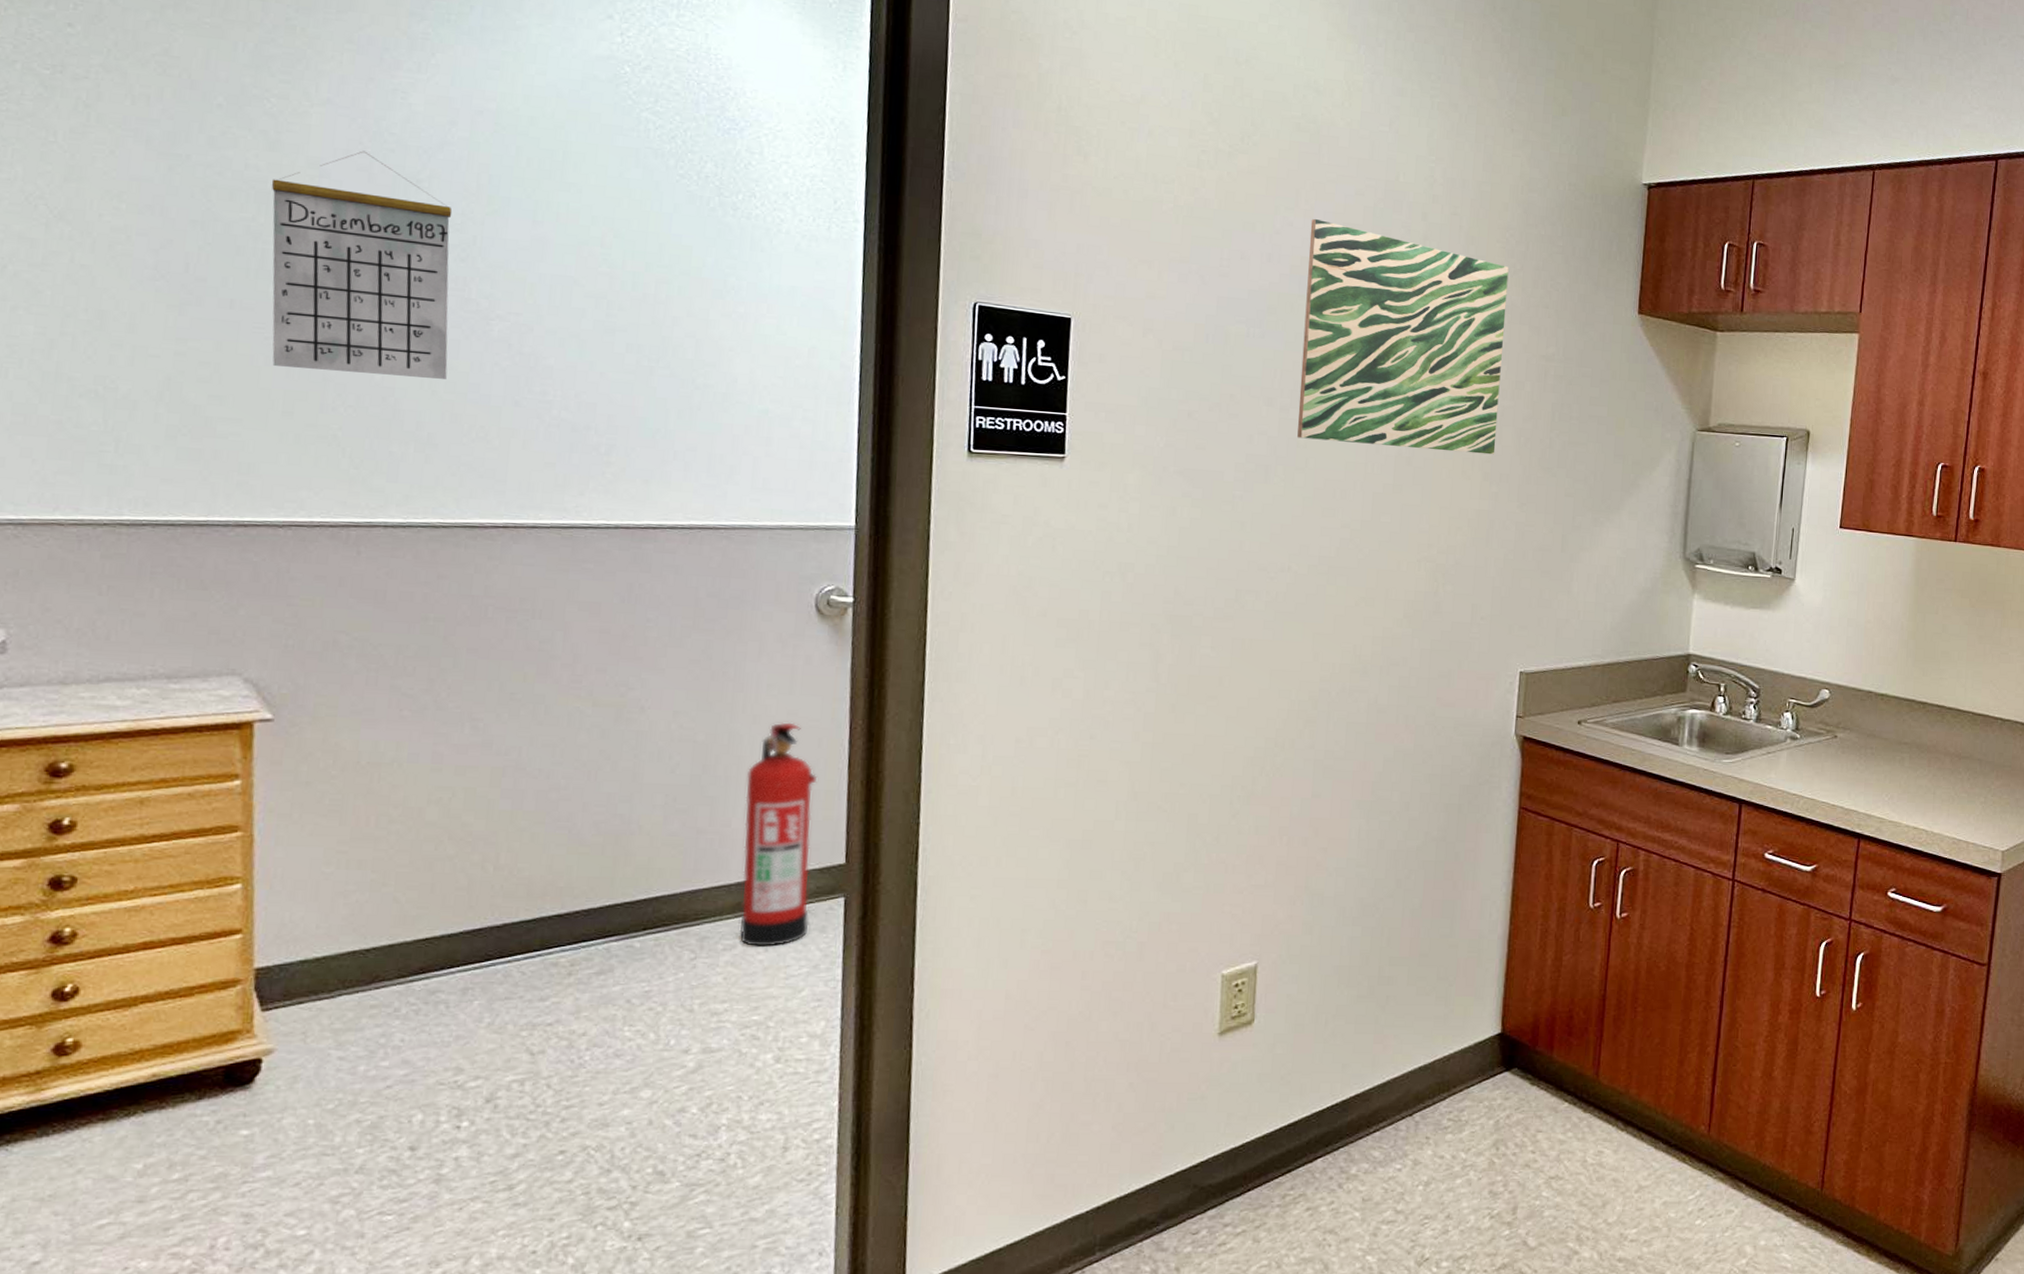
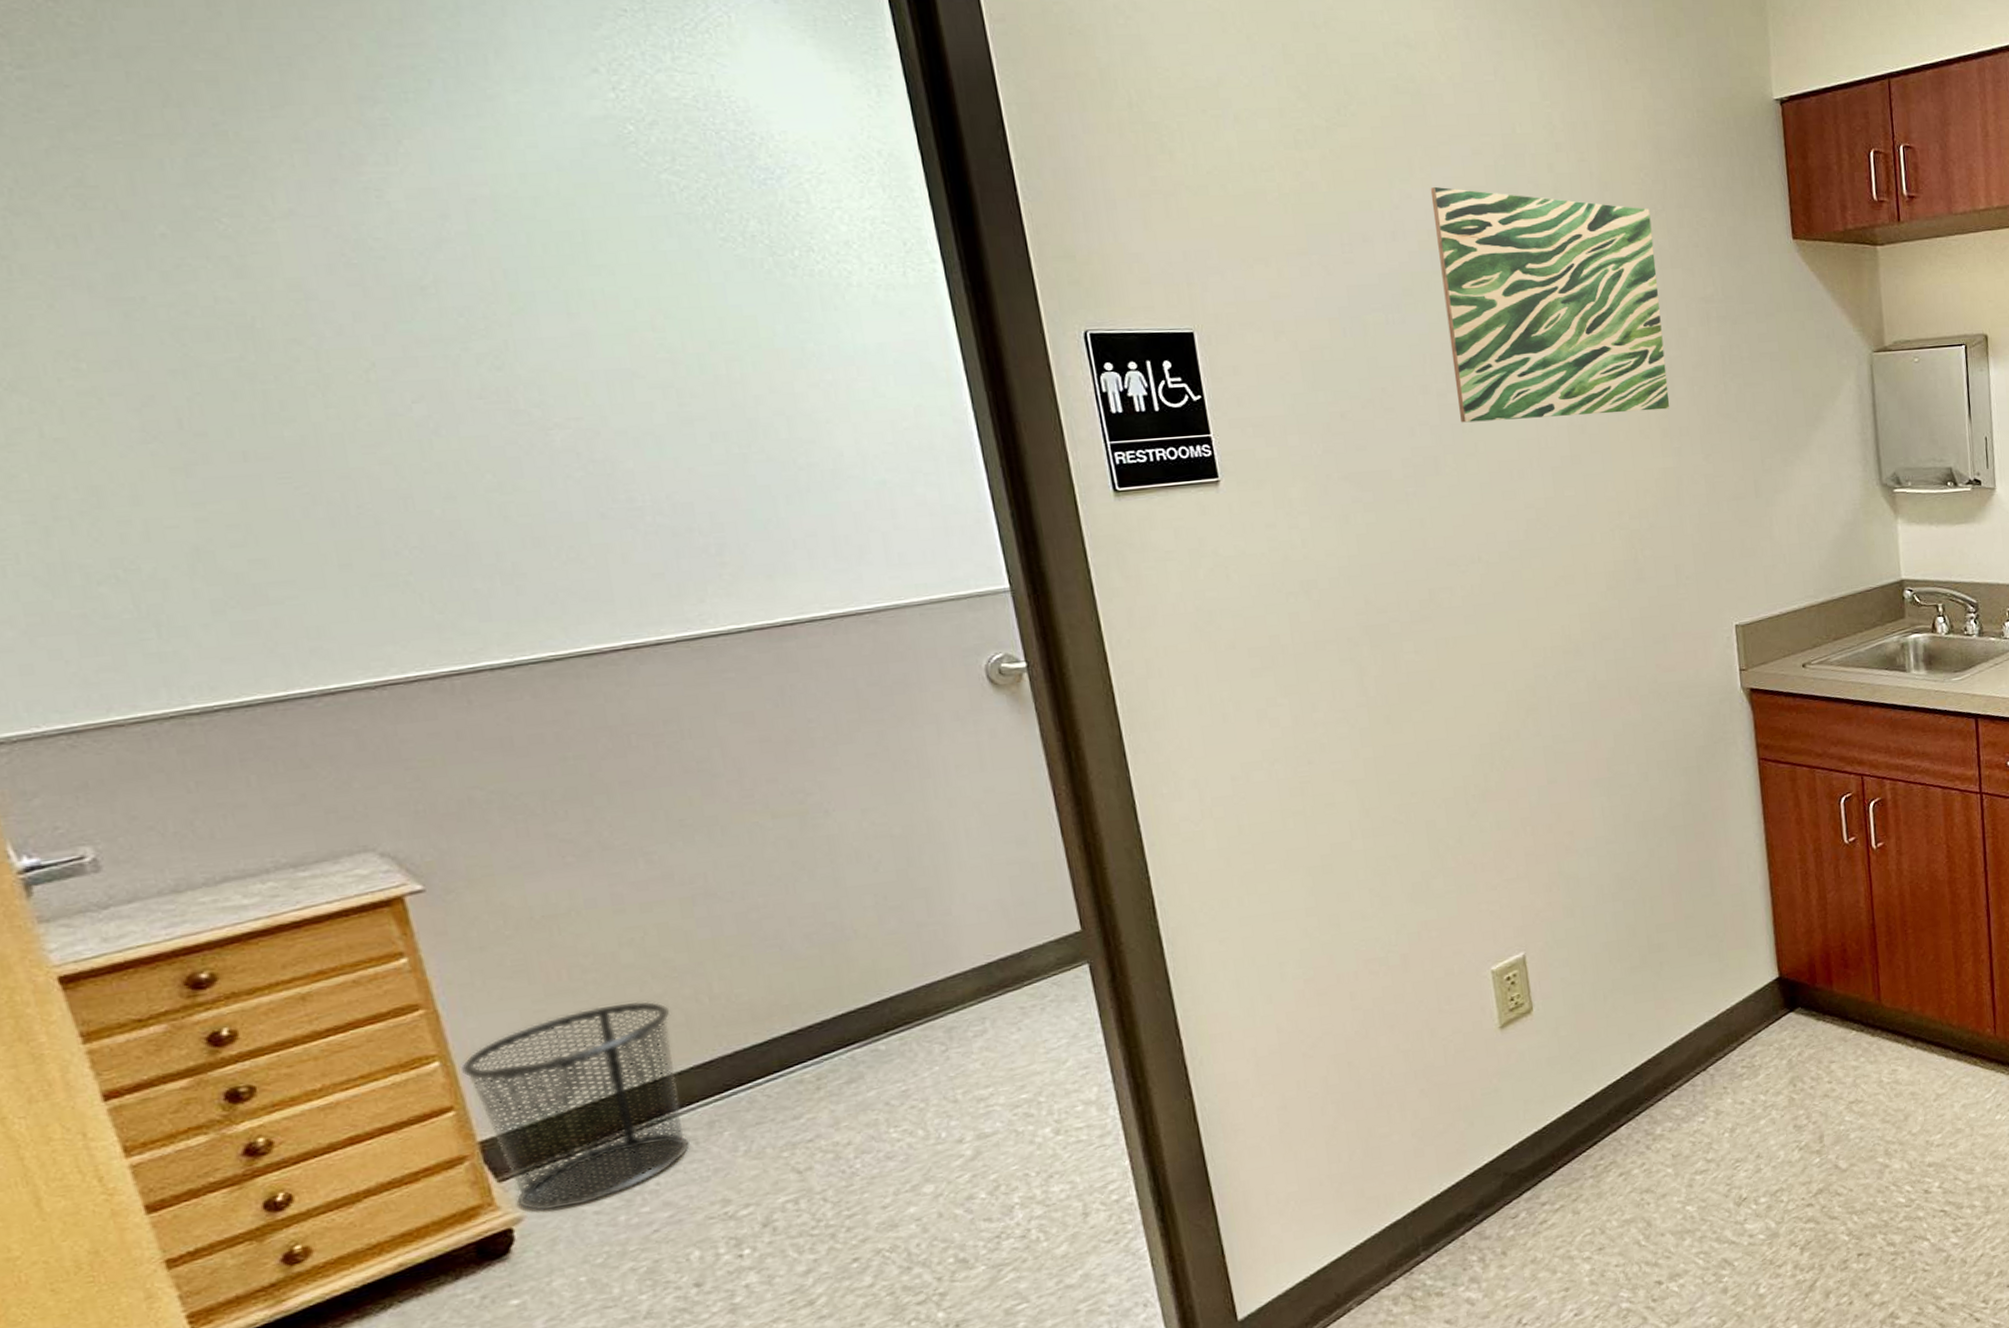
waste bin: none [258,857,457,1048] -> present [460,1001,690,1211]
calendar: present [271,151,453,379] -> none [250,263,516,517]
fire extinguisher: present [739,722,818,947] -> none [955,799,1058,1029]

